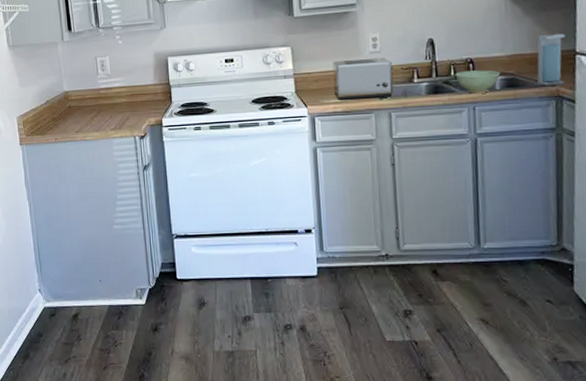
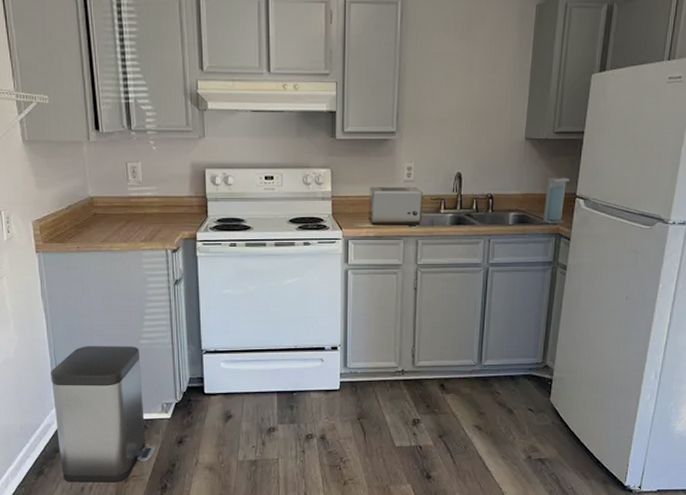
pedal bin: none [34,232,132,370] -> present [51,346,156,483]
bowl: present [455,70,500,95] -> none [476,205,514,228]

